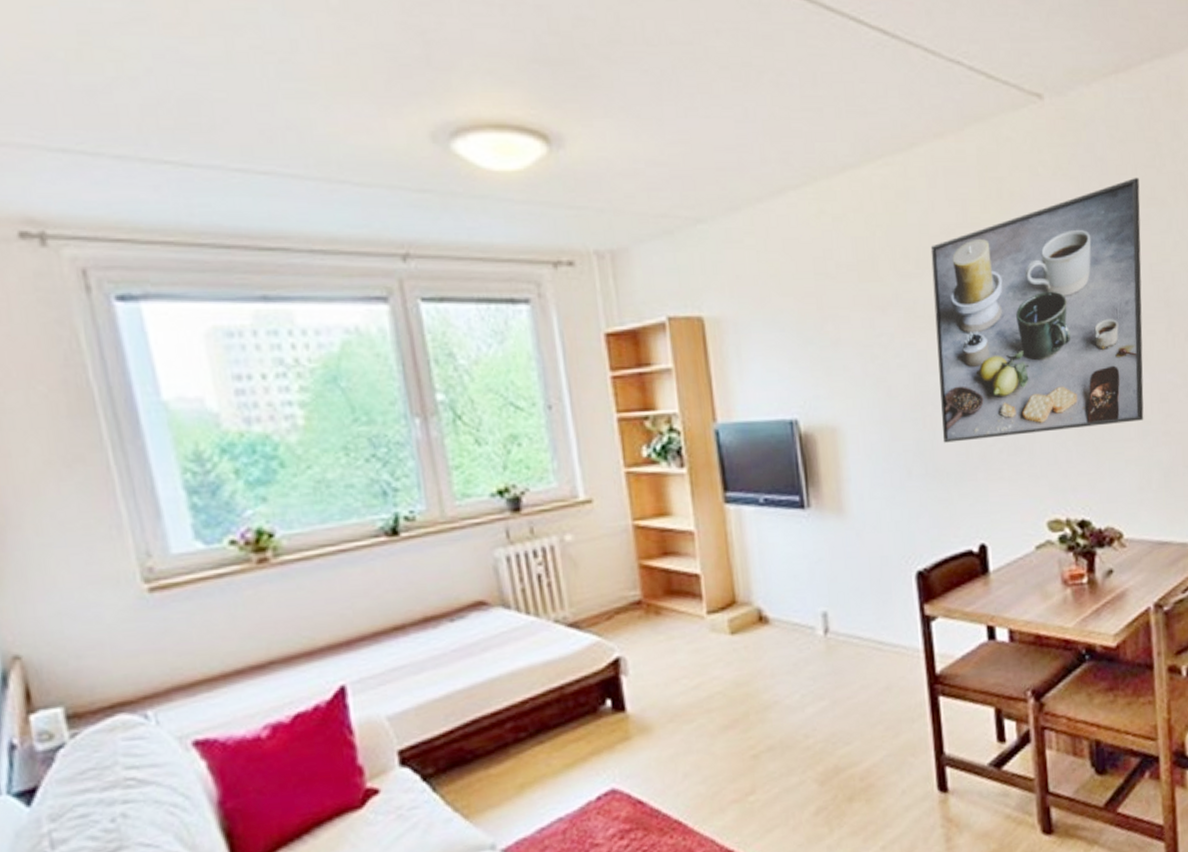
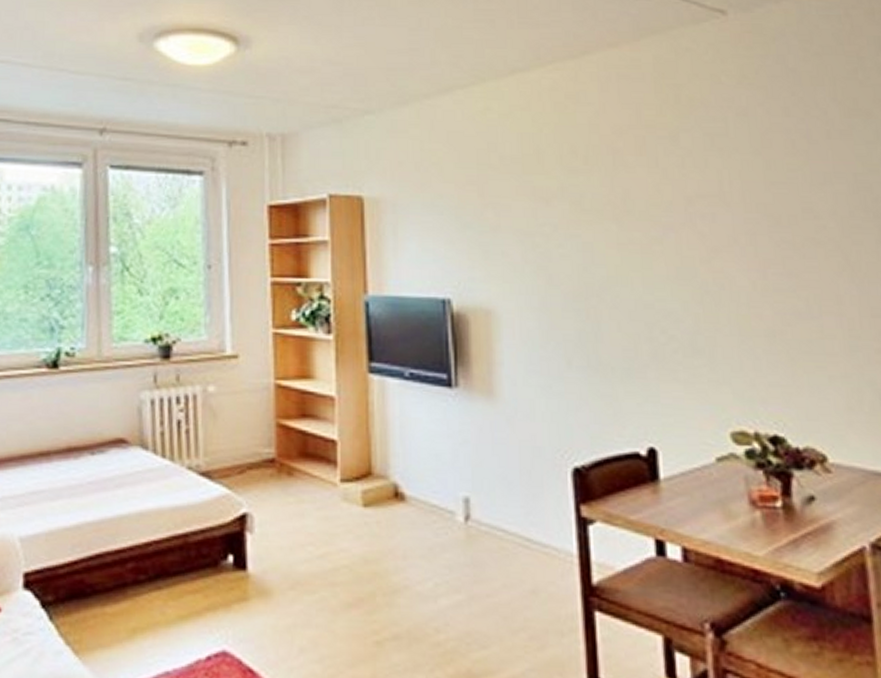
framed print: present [930,177,1144,443] -> none [600,88,851,337]

